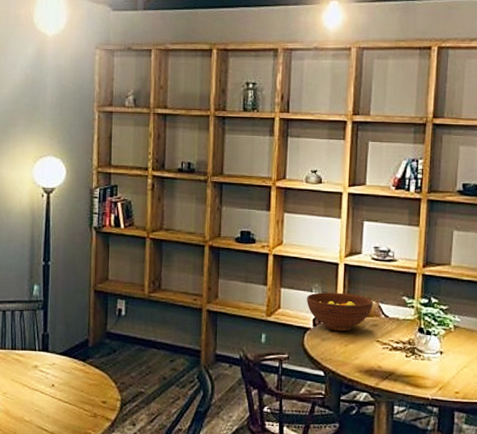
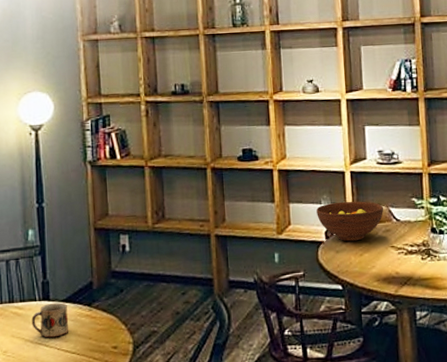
mug: none [30,355,64,386] -> present [31,303,69,338]

